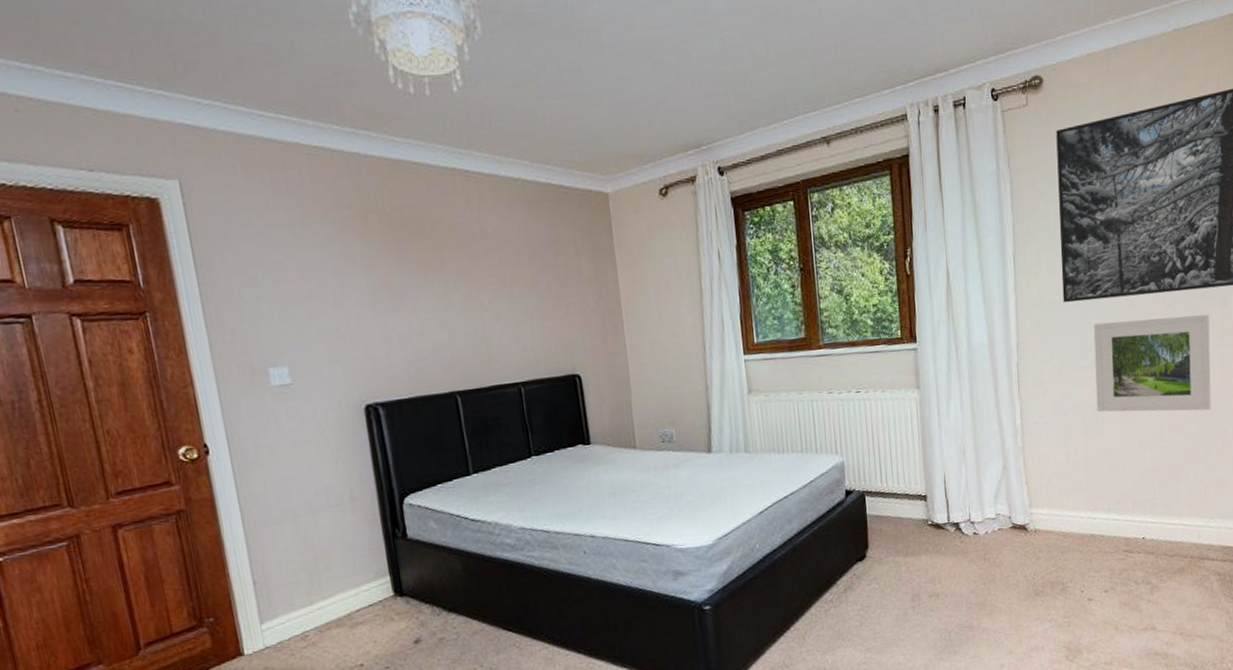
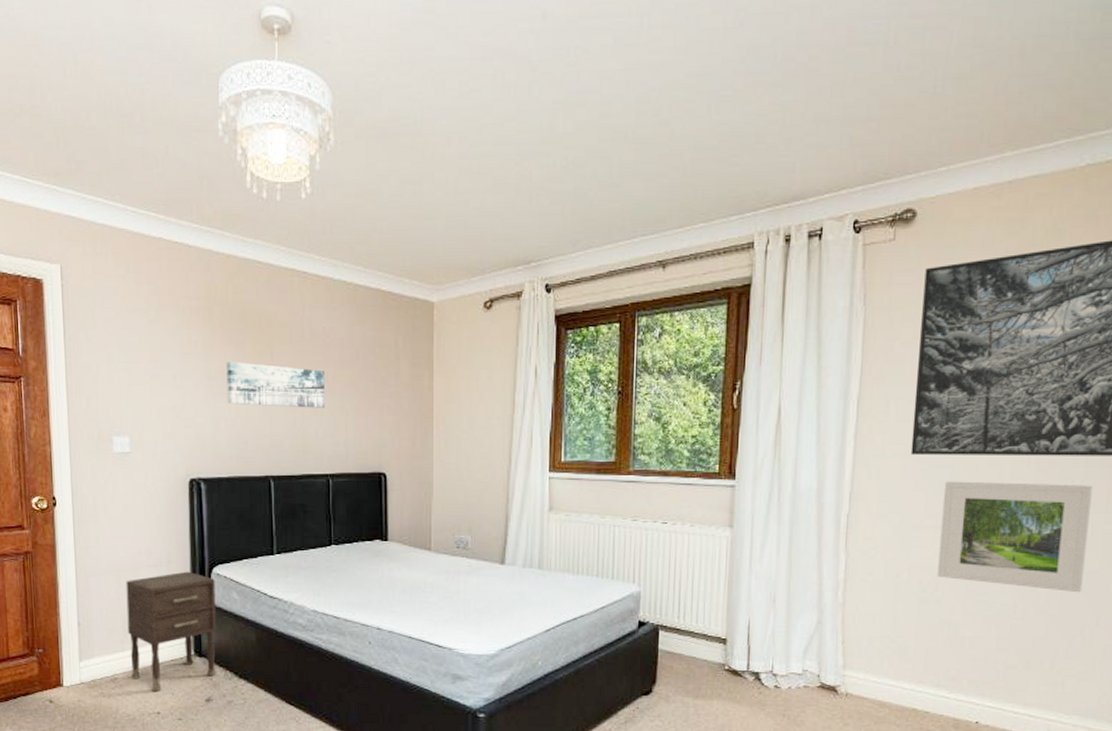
nightstand: none [304,505,422,644] -> present [126,571,216,692]
wall art: none [391,272,507,319] -> present [226,362,325,408]

